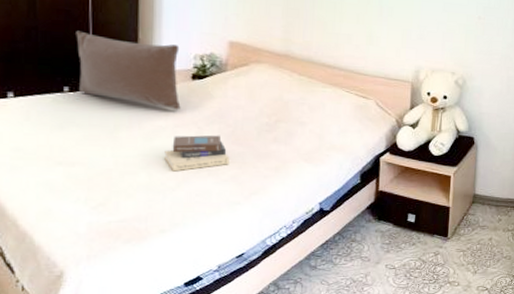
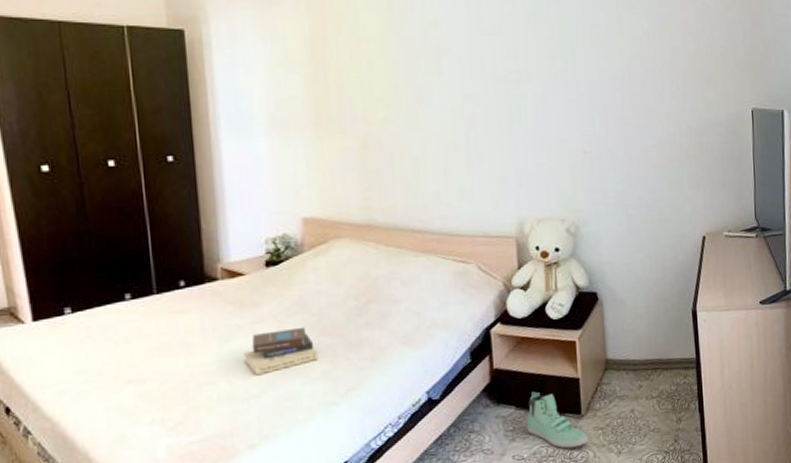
pillow: present [76,30,181,110] -> none [132,228,257,305]
sneaker: none [400,217,451,264] -> present [526,394,589,449]

